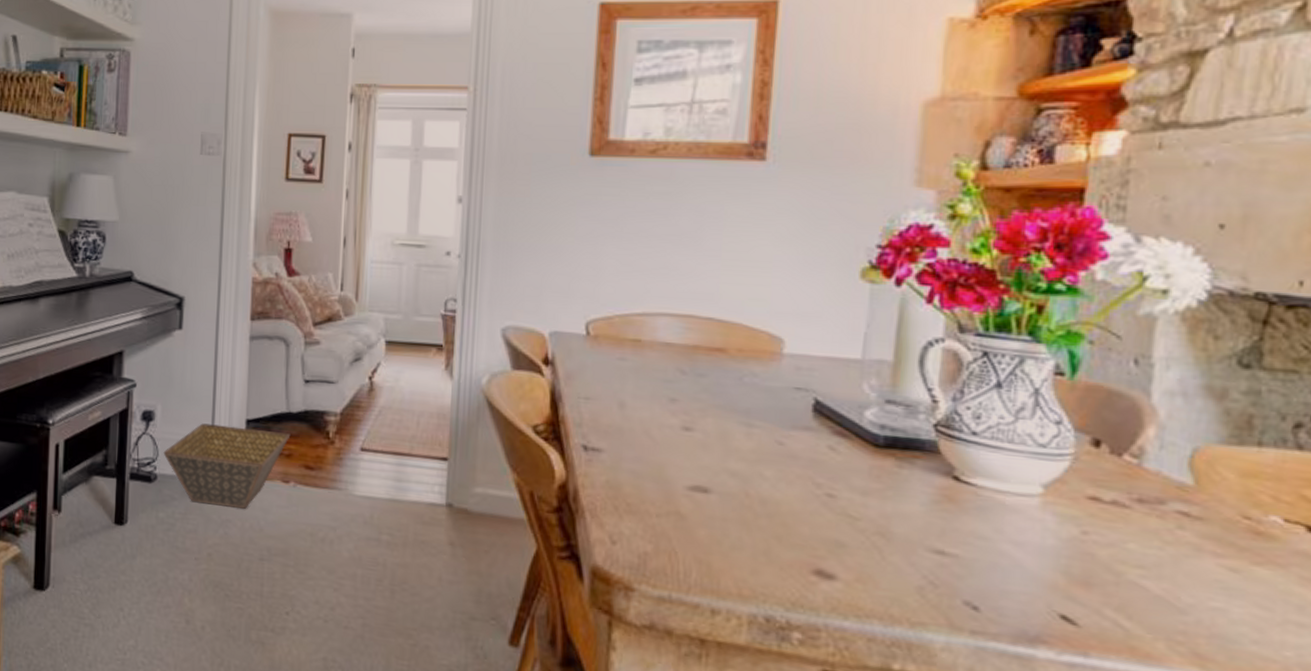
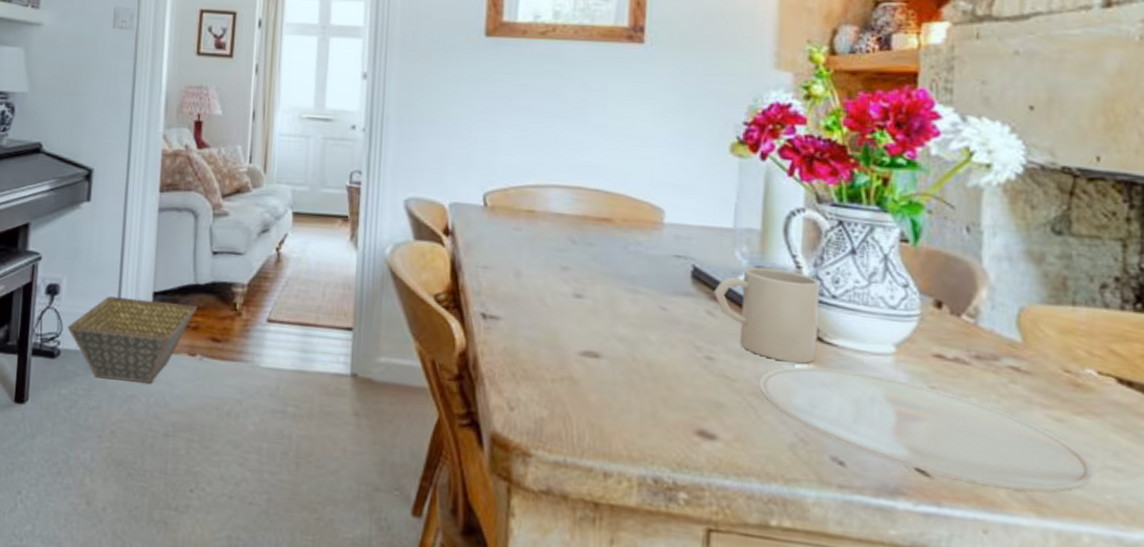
mug: none [837,400,959,503] -> present [714,267,820,364]
plate: none [885,505,1274,646] -> present [759,366,1095,492]

